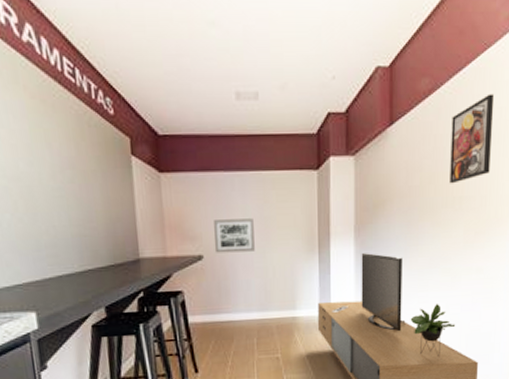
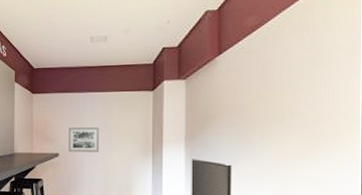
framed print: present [450,94,495,184] -> none [279,24,325,102]

